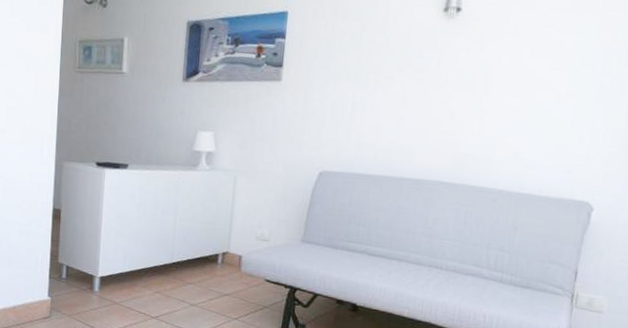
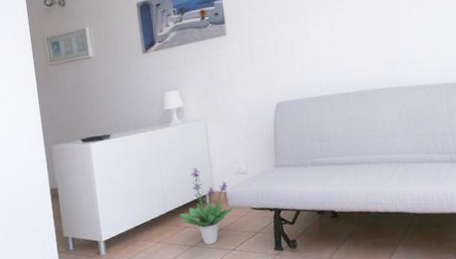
potted plant: none [186,221,248,308] -> present [179,167,235,245]

